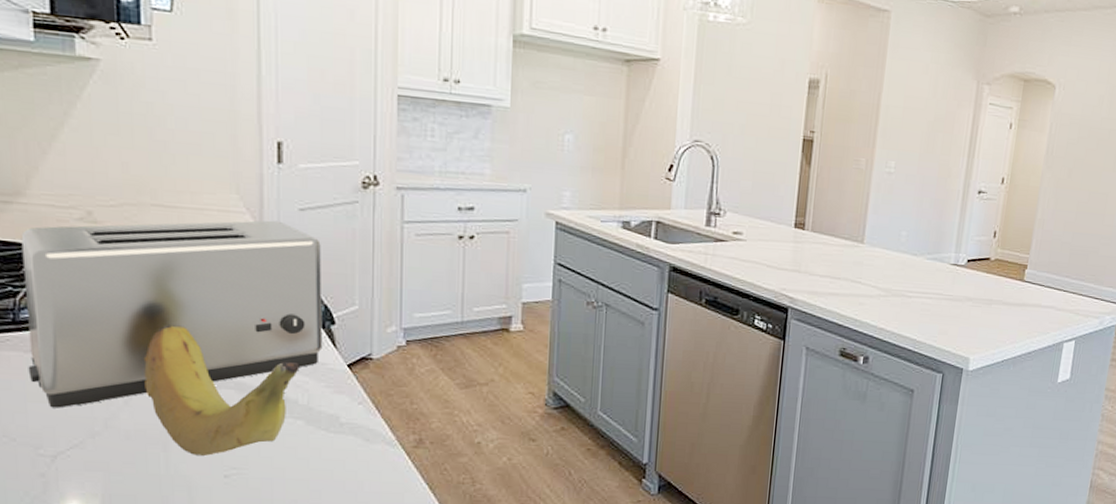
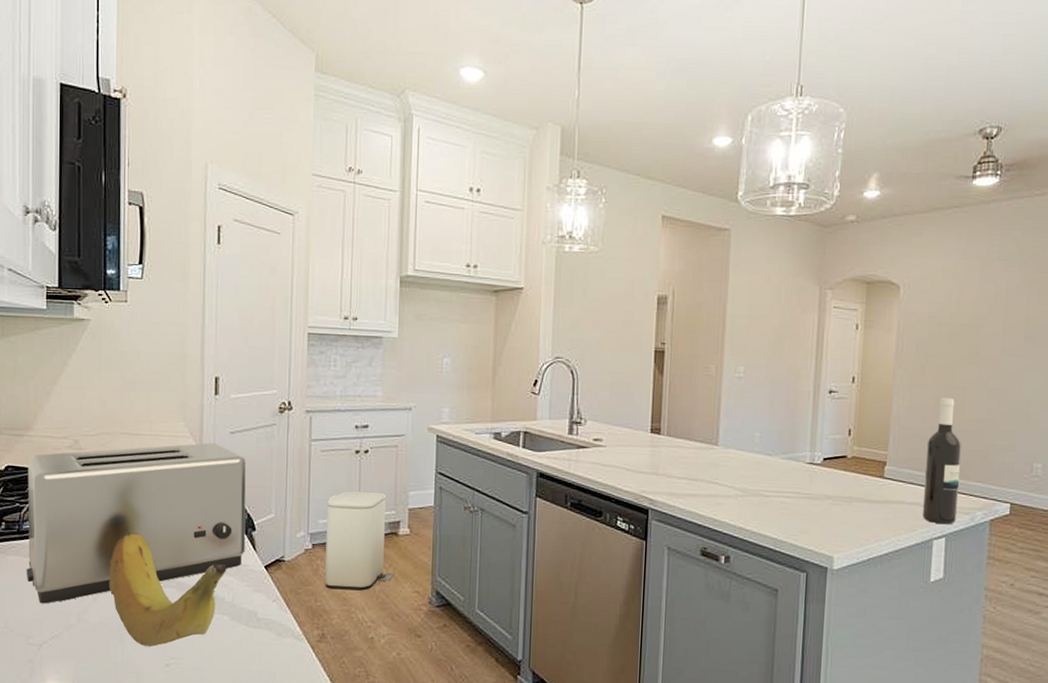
pedal bin: none [422,281,505,392] -> present [325,490,394,591]
wine bottle: none [1056,203,1099,328] -> present [922,397,961,525]

